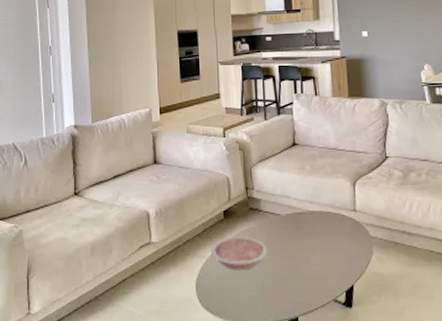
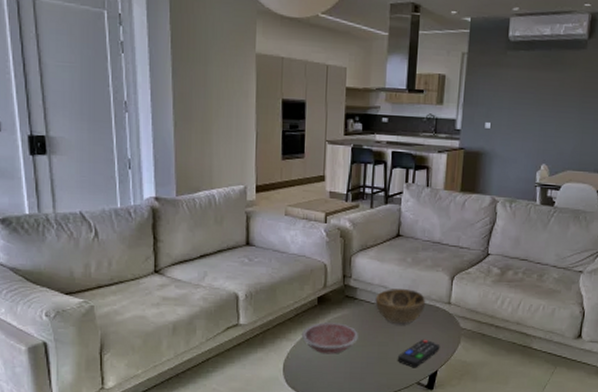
decorative bowl: none [279,198,331,236] -> present [375,289,426,325]
remote control: none [310,250,353,283] -> present [398,339,440,368]

